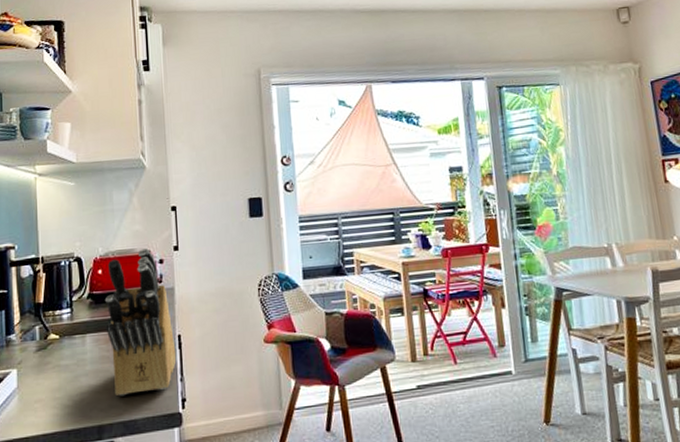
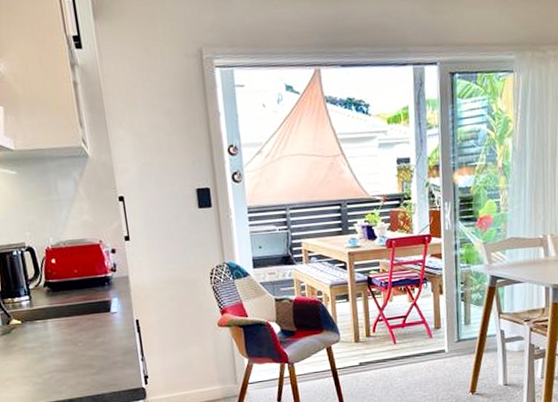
knife block: present [104,248,177,396] -> none [61,238,136,374]

